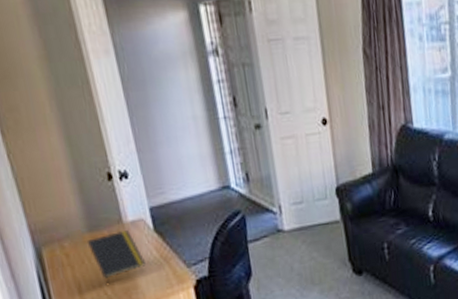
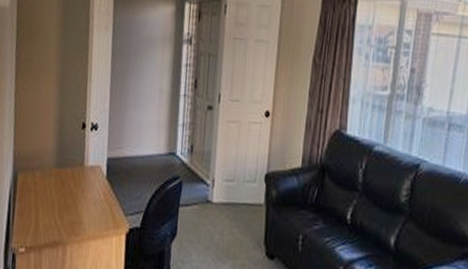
notepad: present [86,230,146,284] -> none [52,171,93,214]

